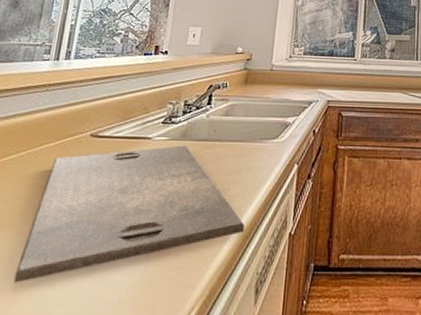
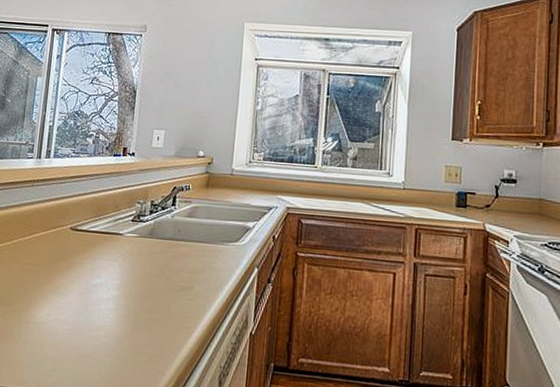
cutting board: present [13,145,245,283] -> none [14,242,208,352]

